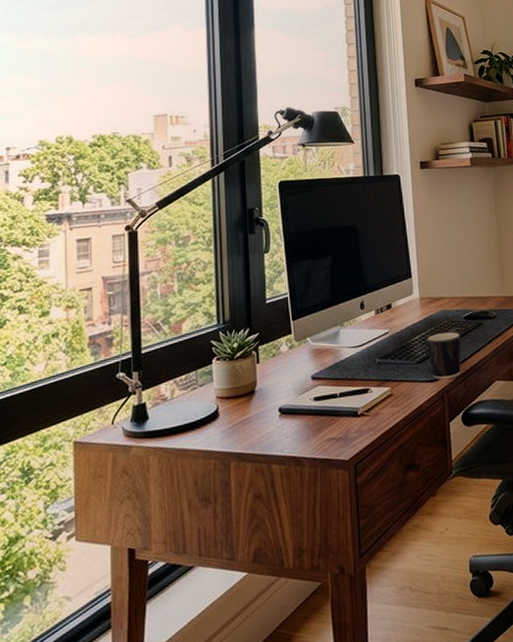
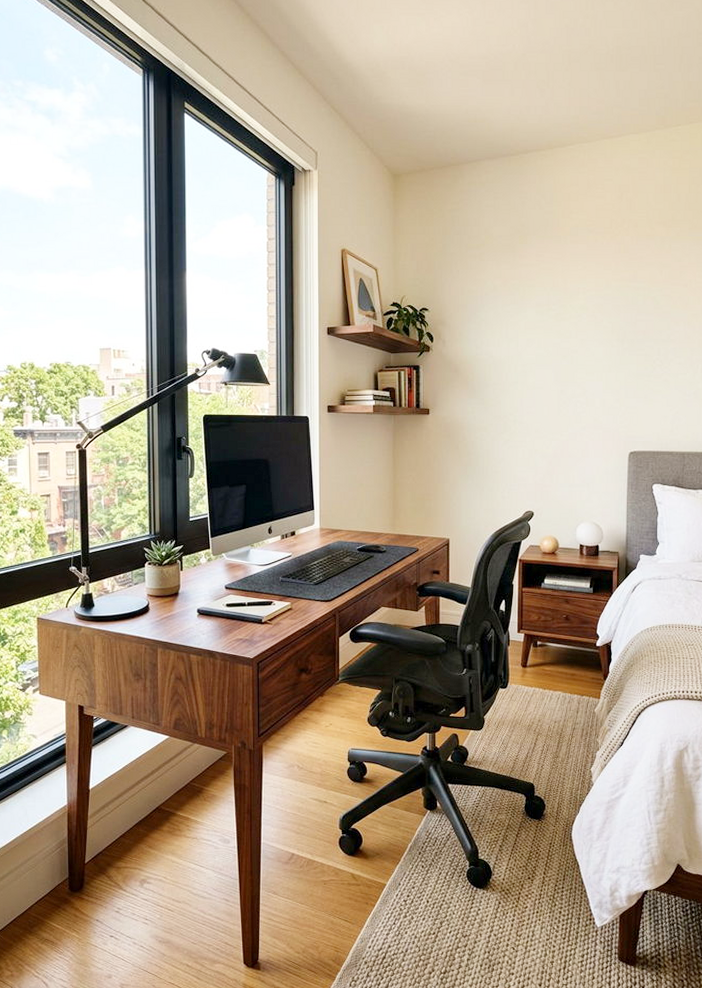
mug: present [427,332,461,380] -> none [324,561,354,601]

